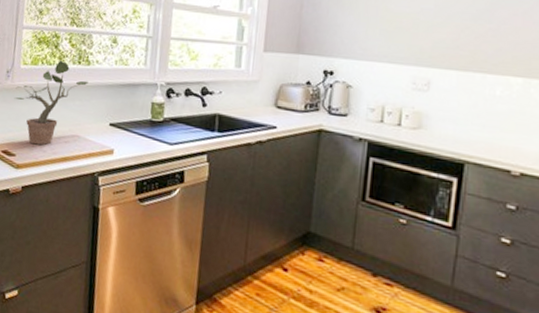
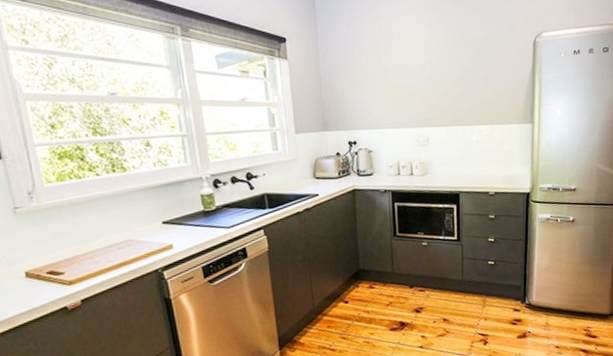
potted plant: present [14,60,89,145] -> none [44,171,129,259]

